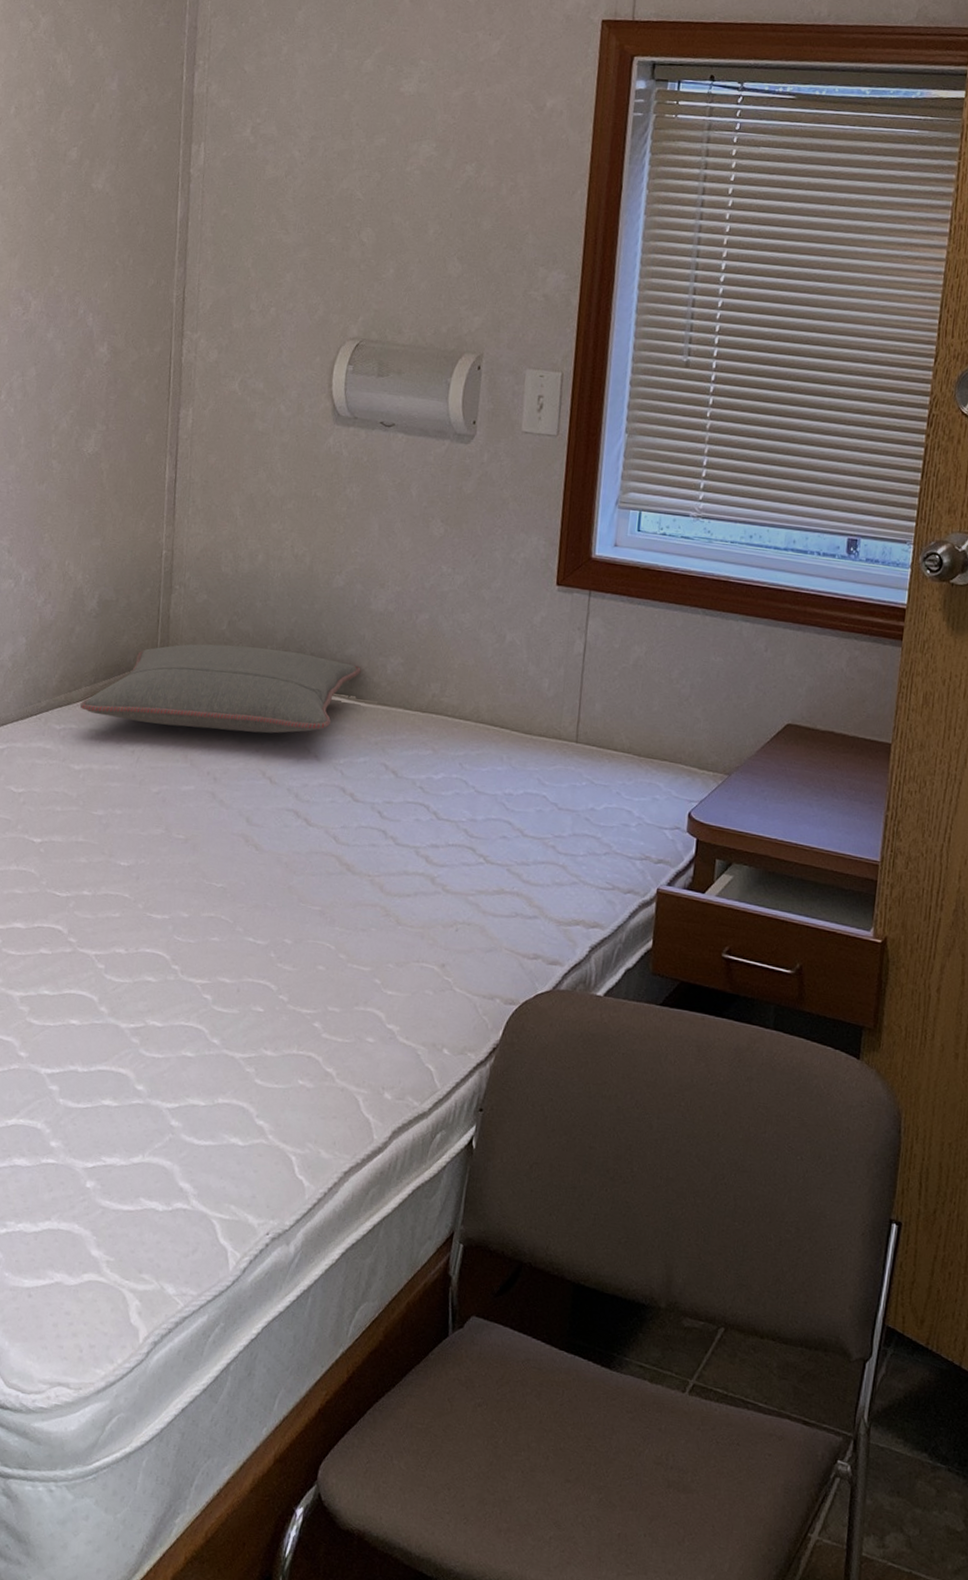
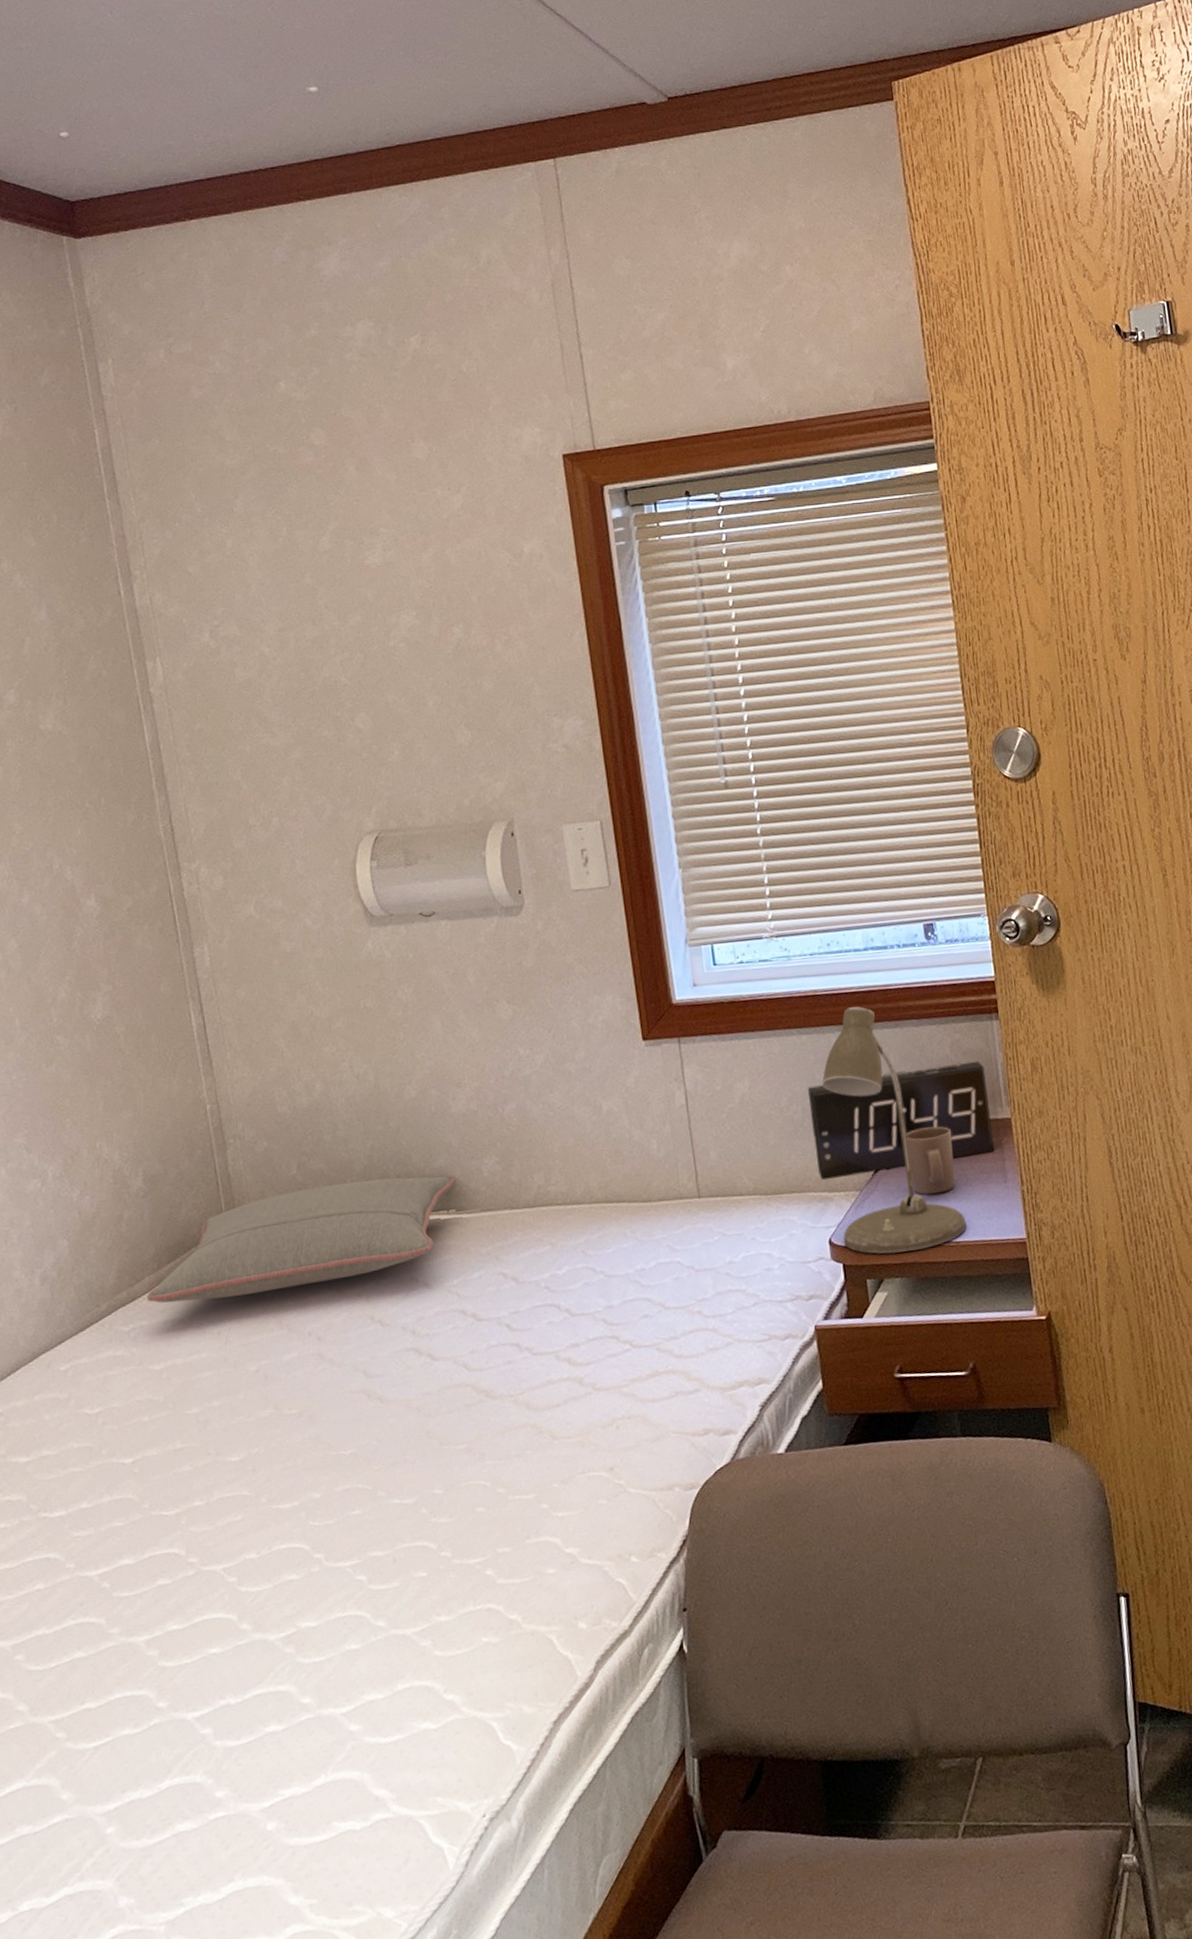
alarm clock: none [693,666,876,773] -> present [807,1060,995,1181]
desk lamp: none [702,601,824,846] -> present [822,1006,967,1254]
mug: none [779,731,830,798] -> present [905,1126,955,1195]

